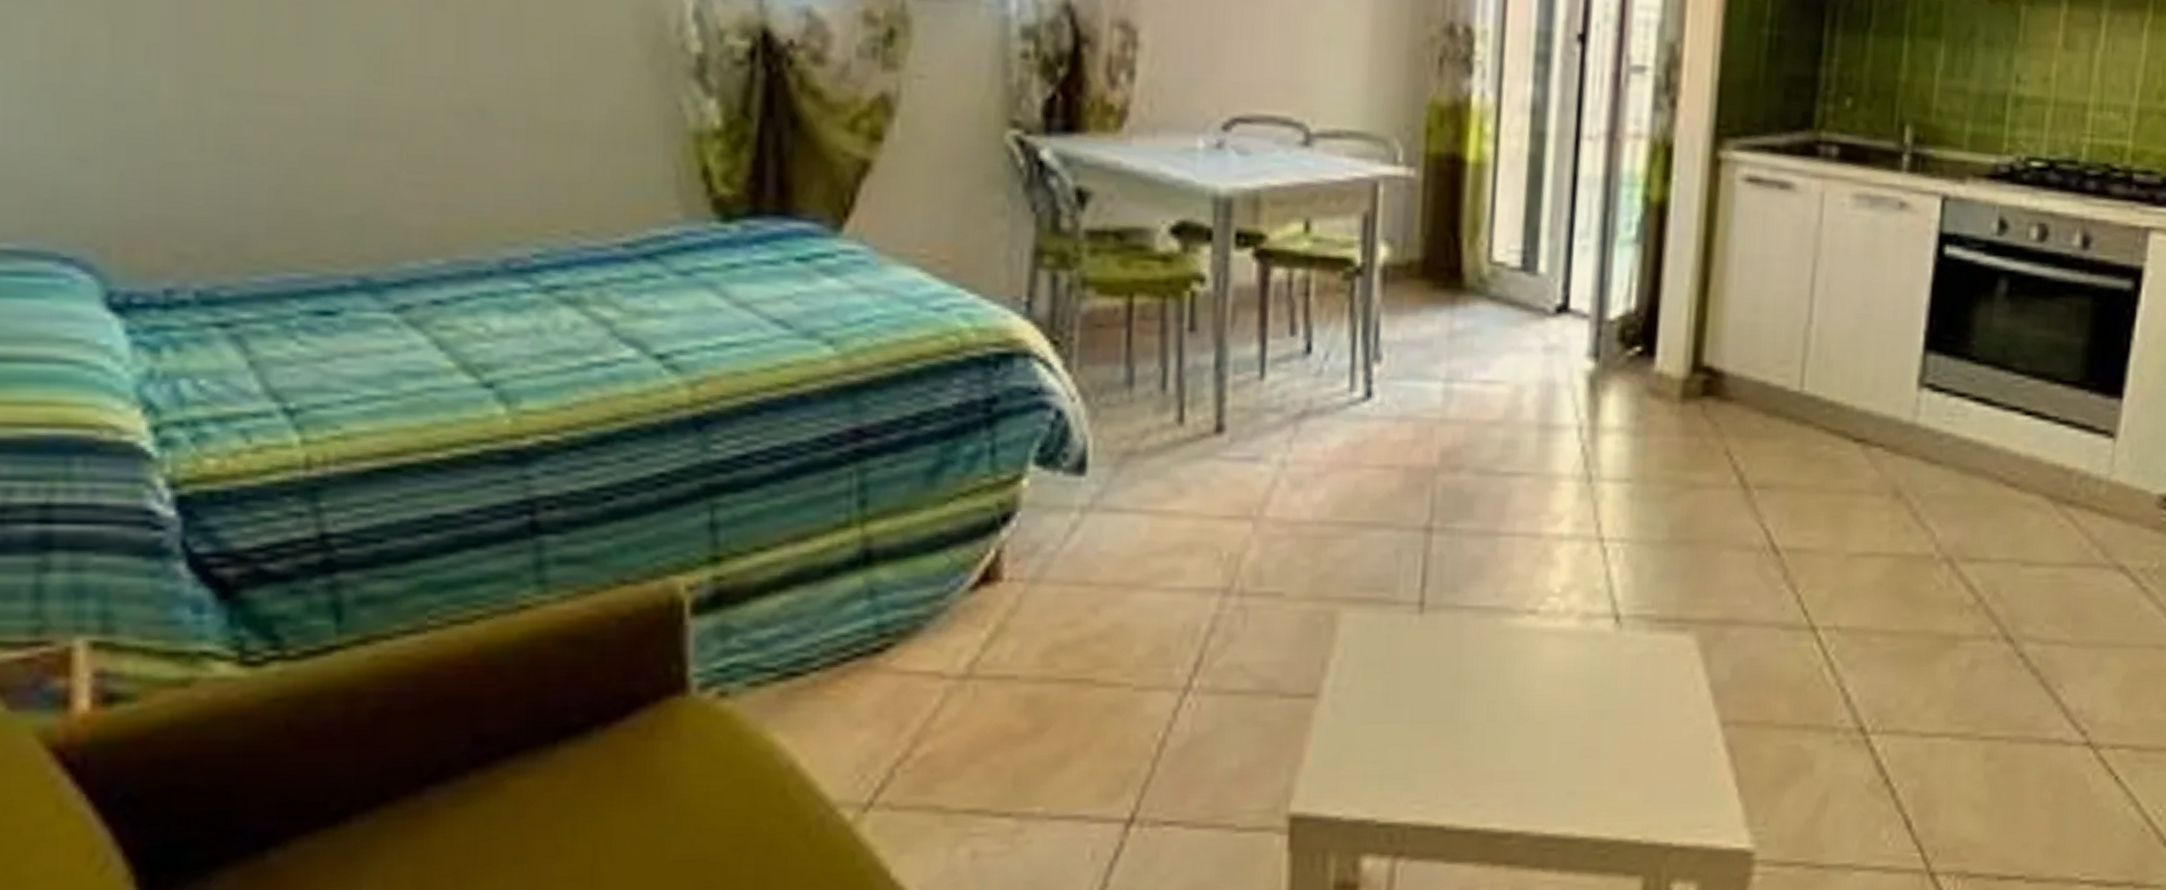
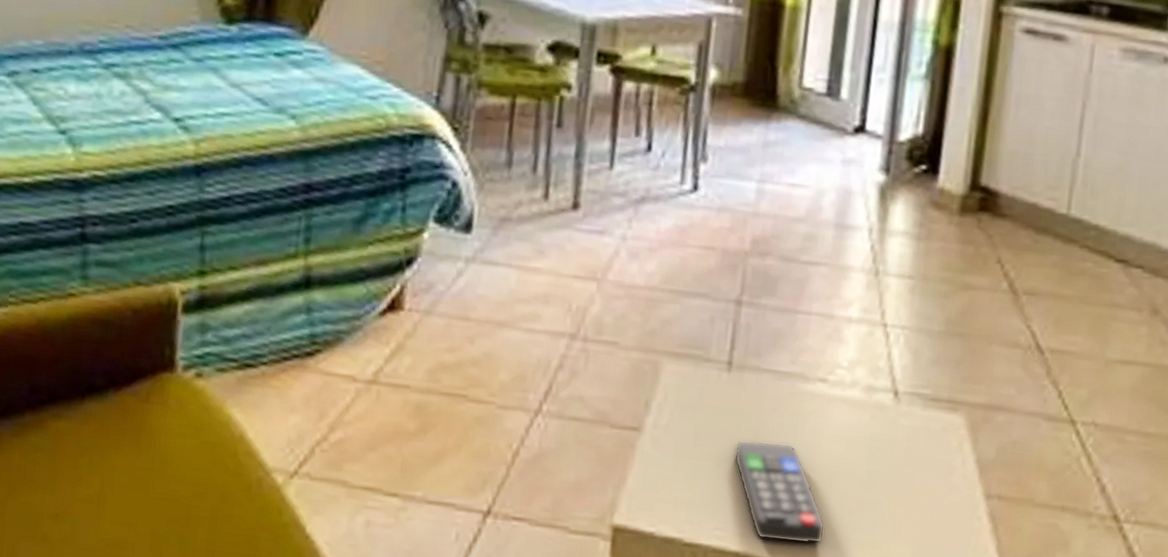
remote control: none [1432,691,1543,808] -> present [734,439,826,544]

